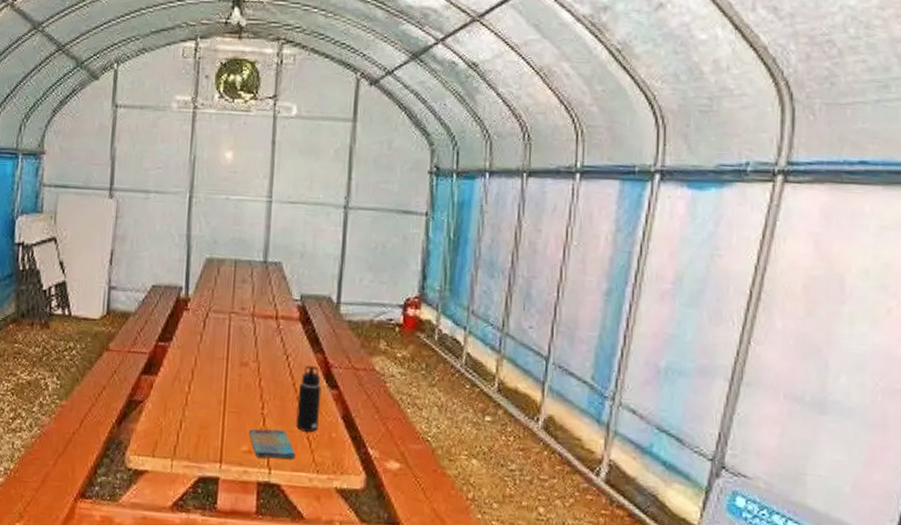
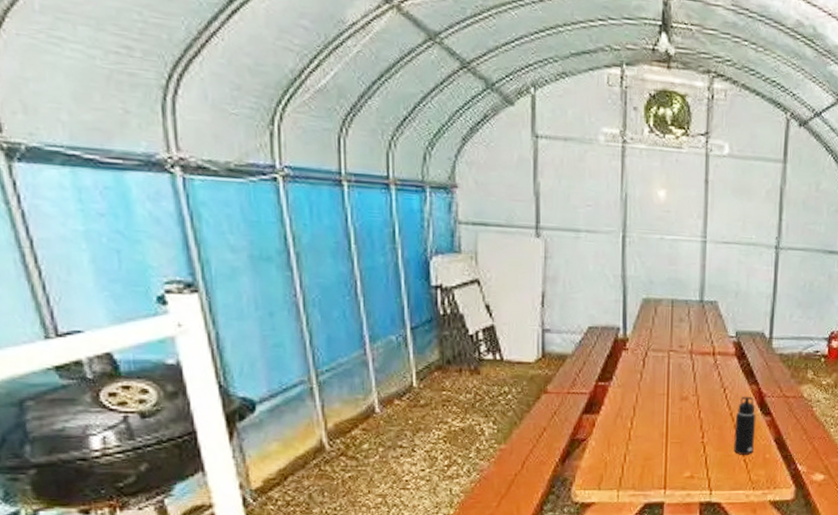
dish towel: present [249,428,296,459] -> none [691,455,734,481]

